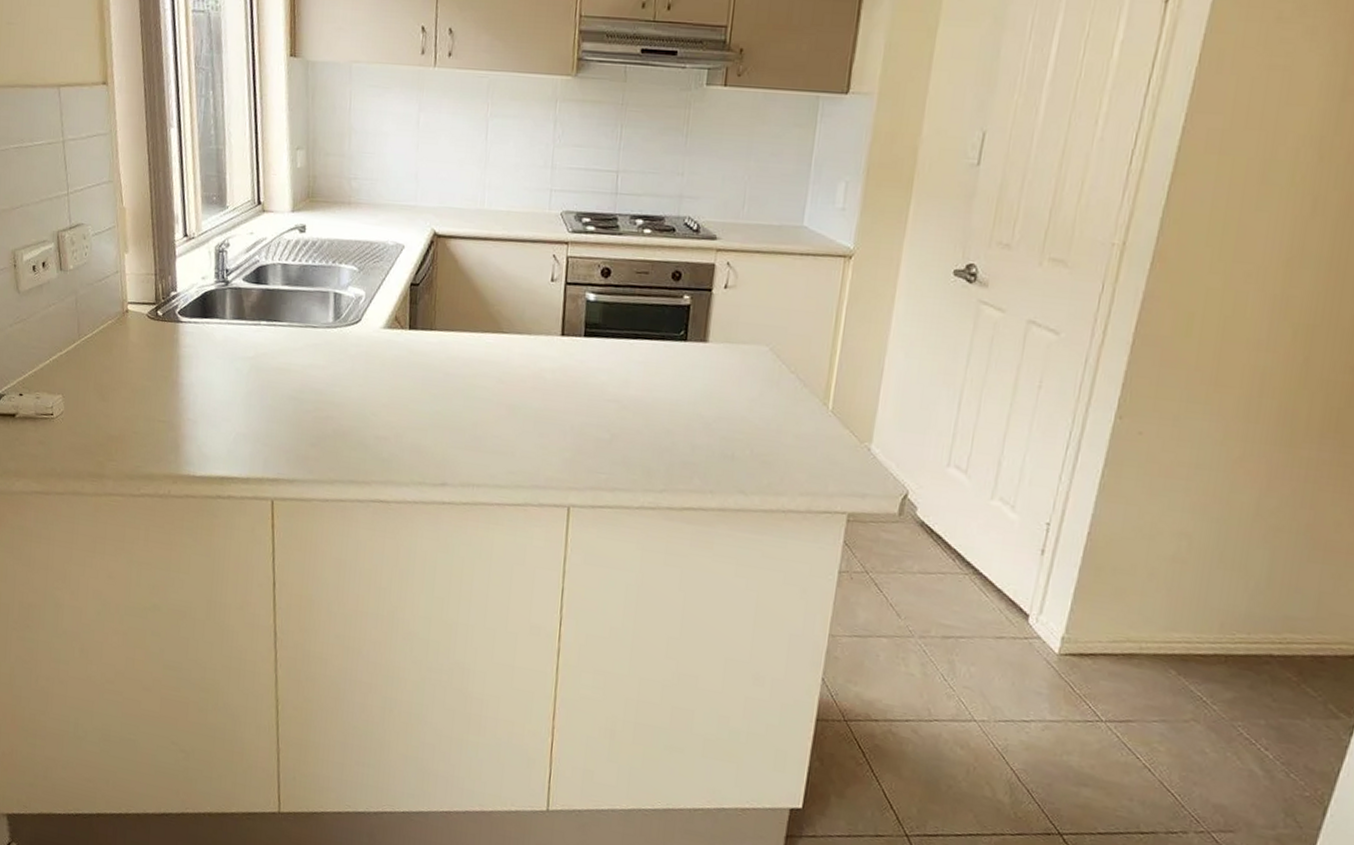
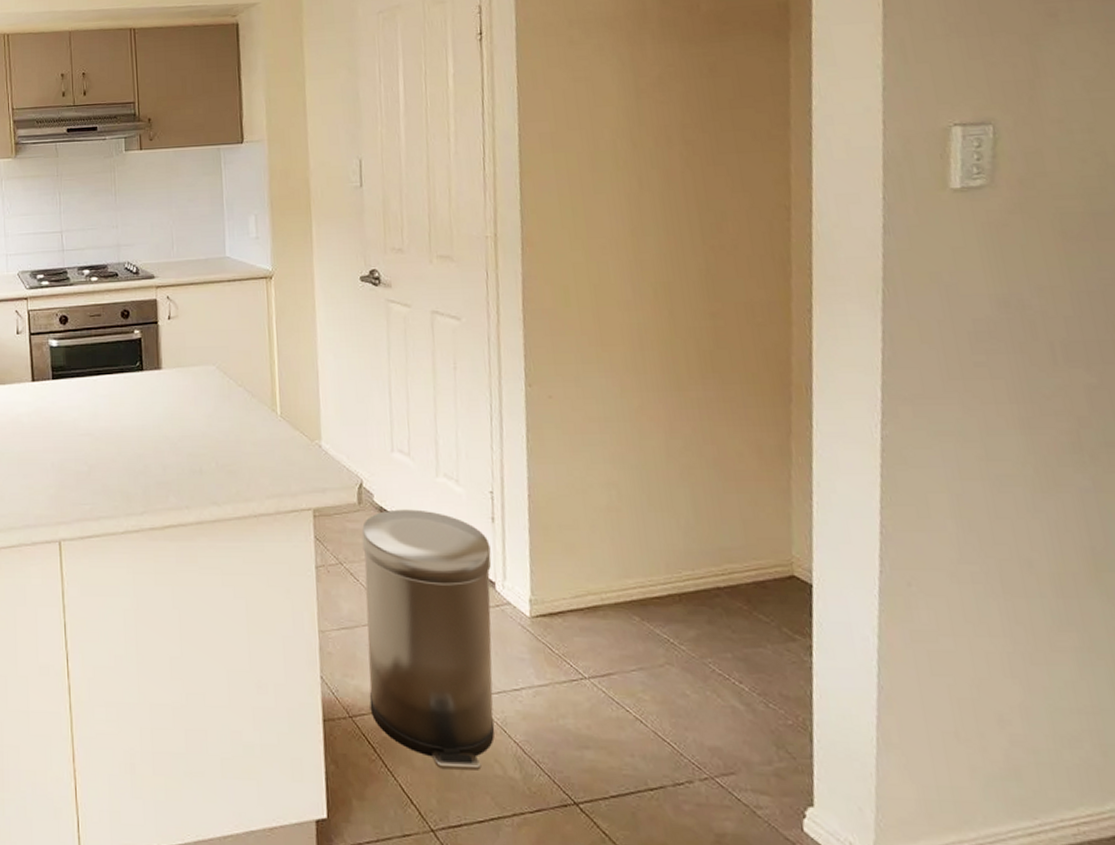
pedal bin: none [867,526,1033,789] -> present [361,509,495,770]

